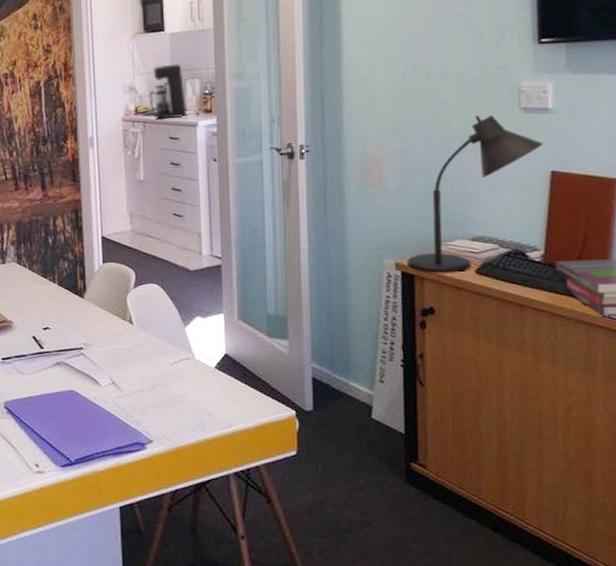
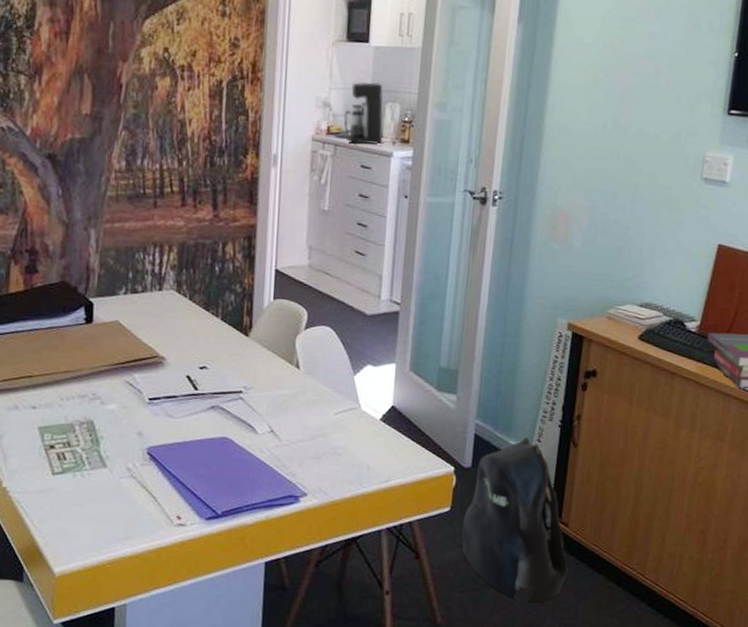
backpack: none [311,378,434,549] -> present [461,437,568,603]
desk lamp: present [407,115,544,274] -> none [578,180,716,338]

